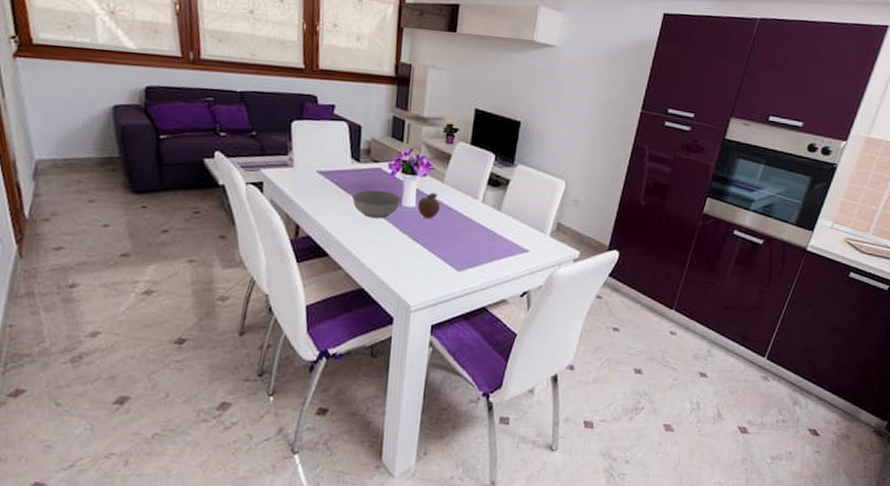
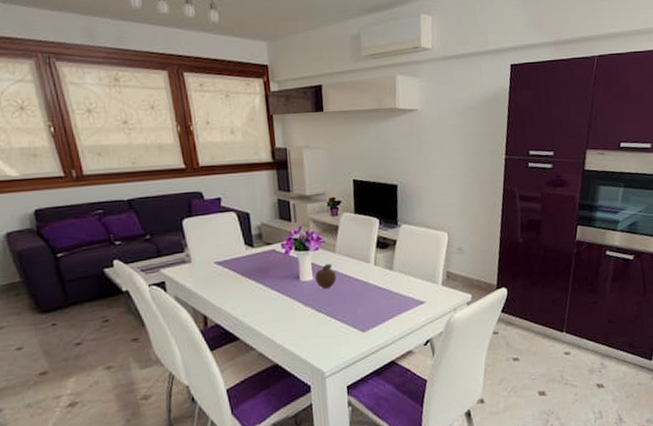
bowl: present [351,189,402,219] -> none [251,269,299,298]

